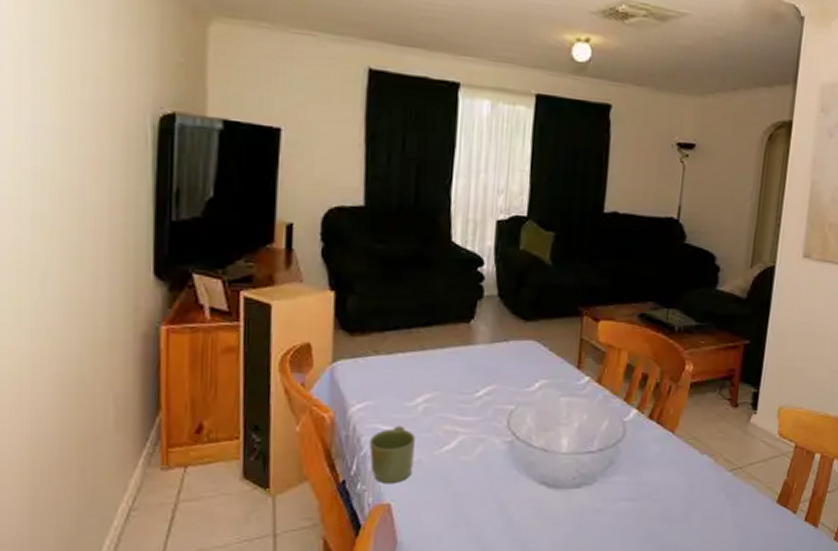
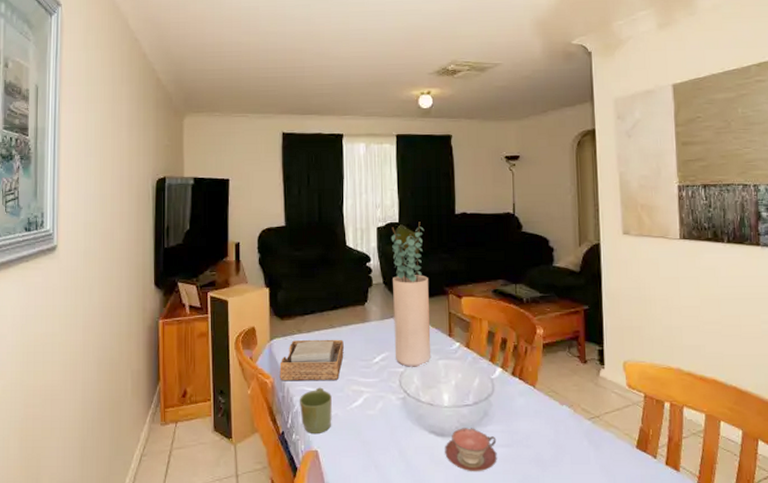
napkin holder: none [343,363,437,418] -> present [280,339,344,381]
vase: none [505,218,561,405] -> present [391,222,431,367]
teacup: none [556,478,621,529] -> present [445,428,497,472]

